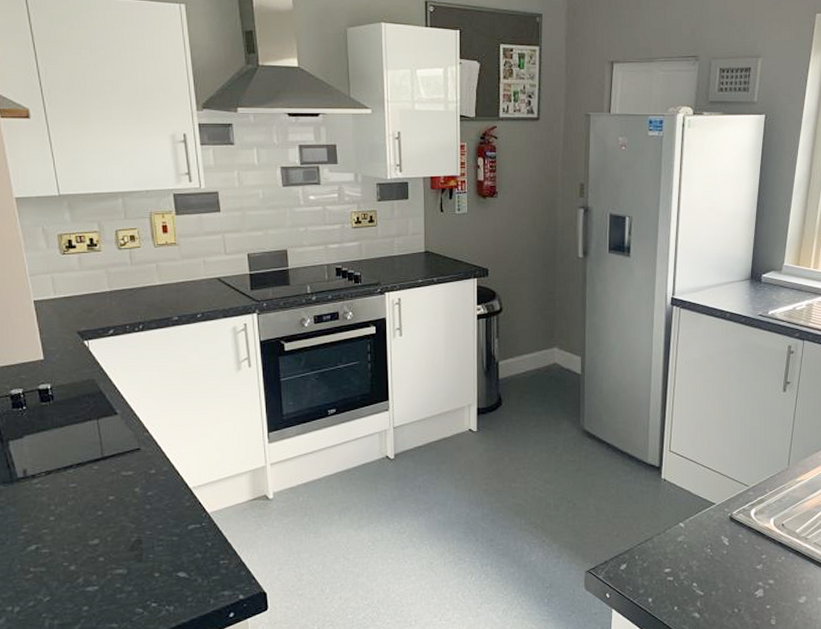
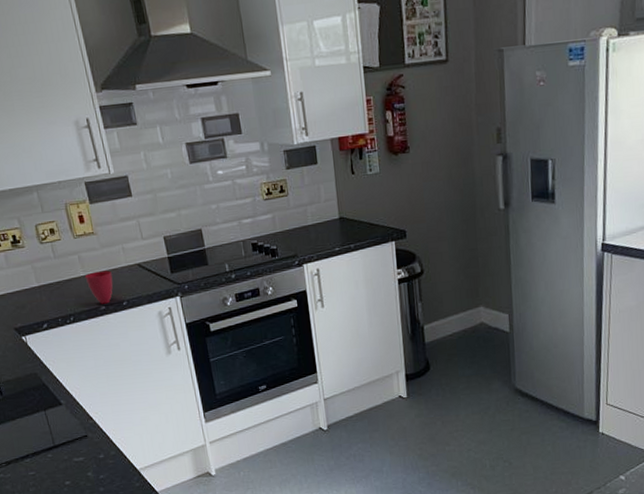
mug: none [160,282,190,315] -> present [84,270,113,304]

